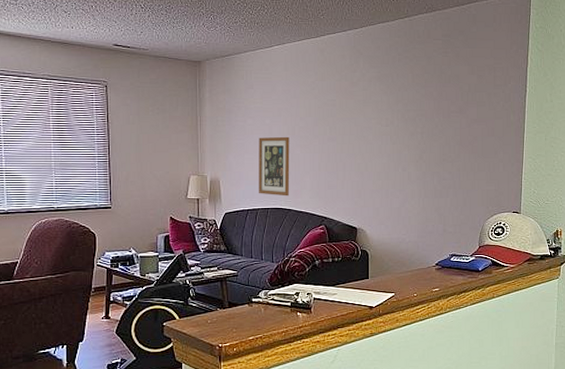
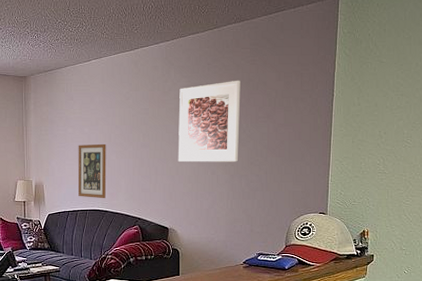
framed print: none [367,72,432,158] -> present [178,80,241,162]

